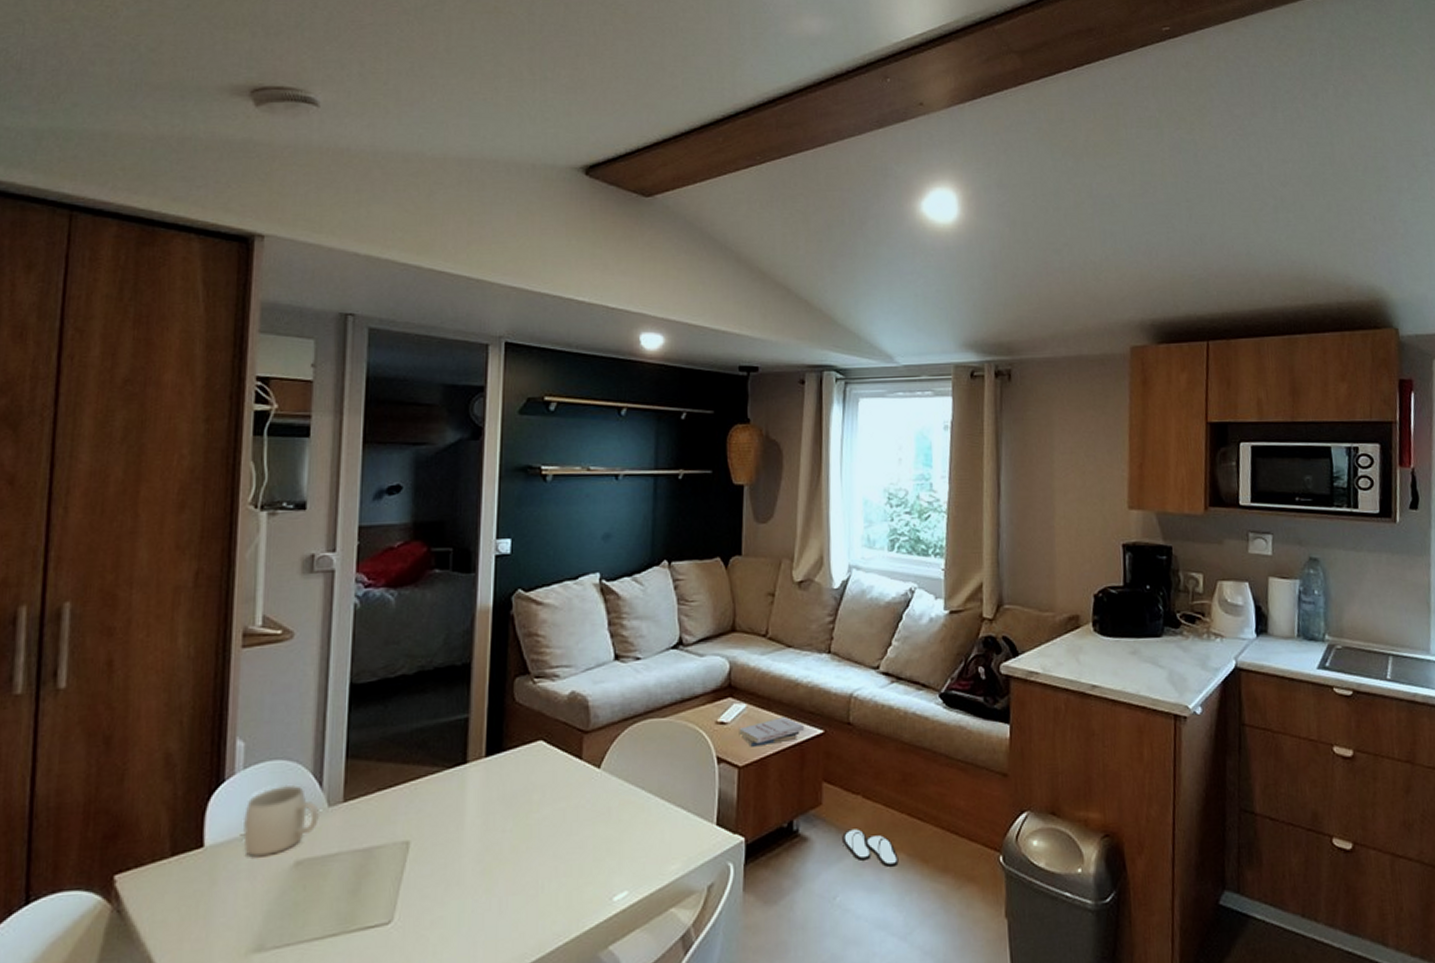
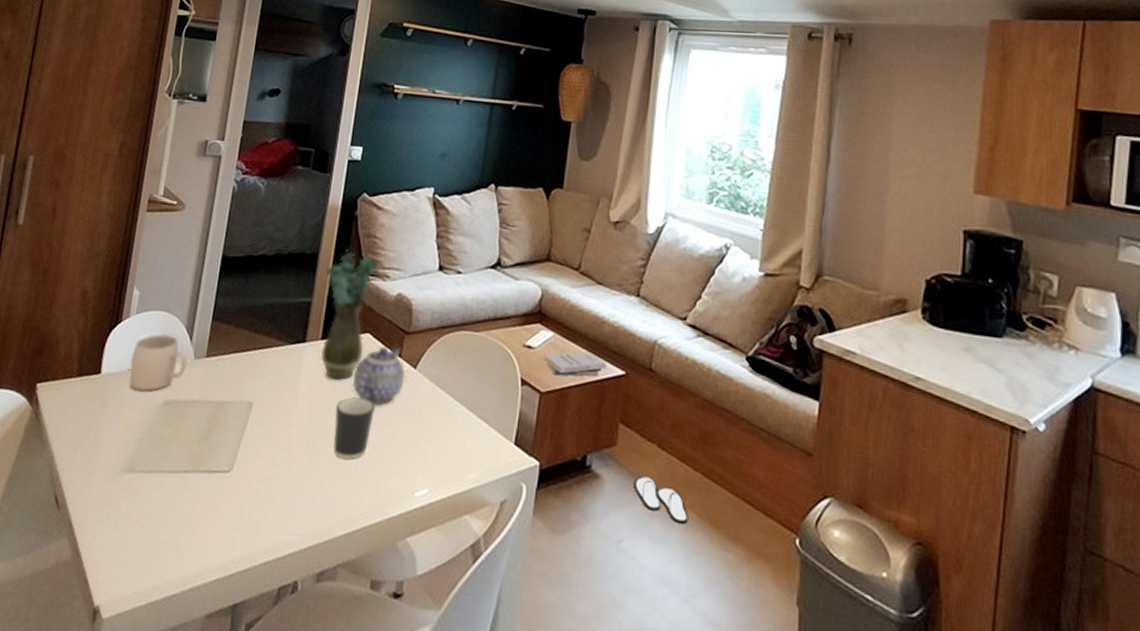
vase: none [482,652,543,797] -> present [320,248,378,380]
mug: none [512,811,559,880] -> present [333,397,376,460]
teapot: none [528,748,589,815] -> present [352,346,406,405]

